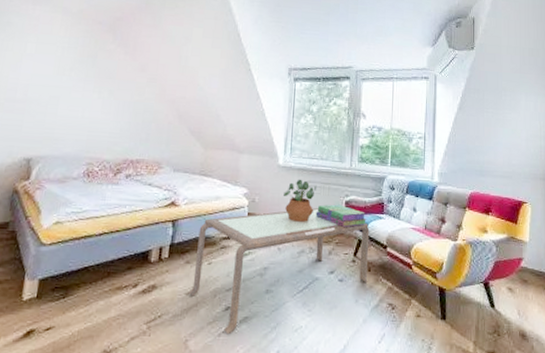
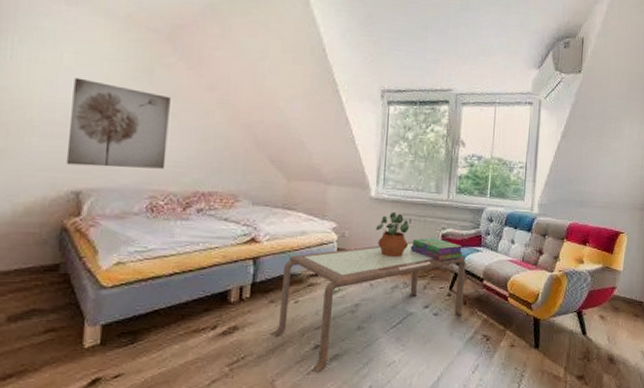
wall art: none [21,62,109,139] -> present [66,77,171,169]

